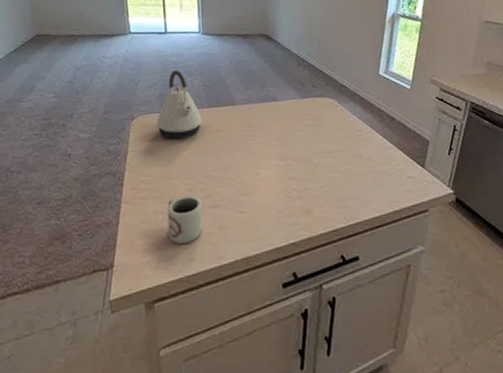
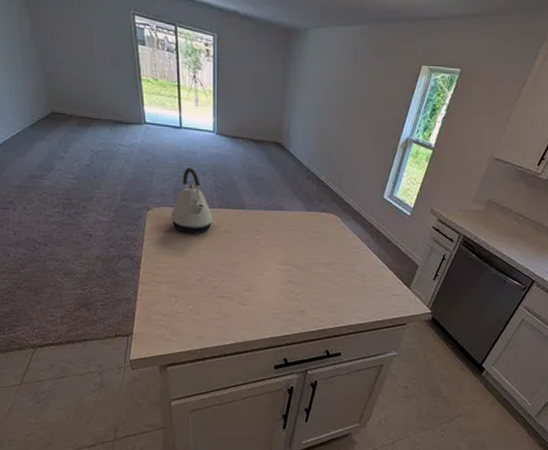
cup: present [167,195,203,245] -> none [179,285,210,324]

